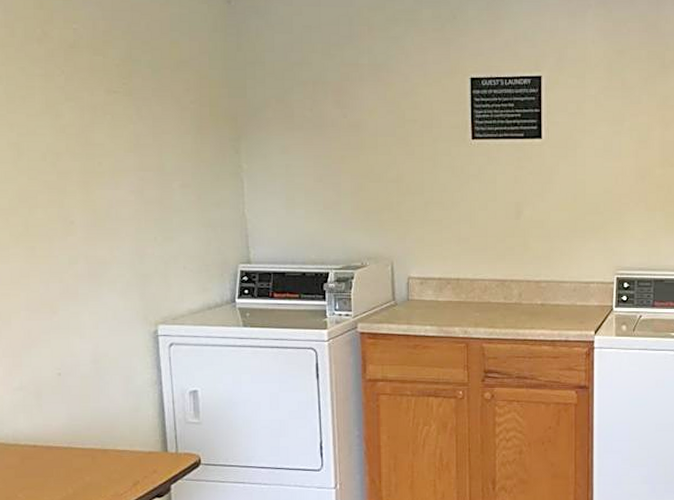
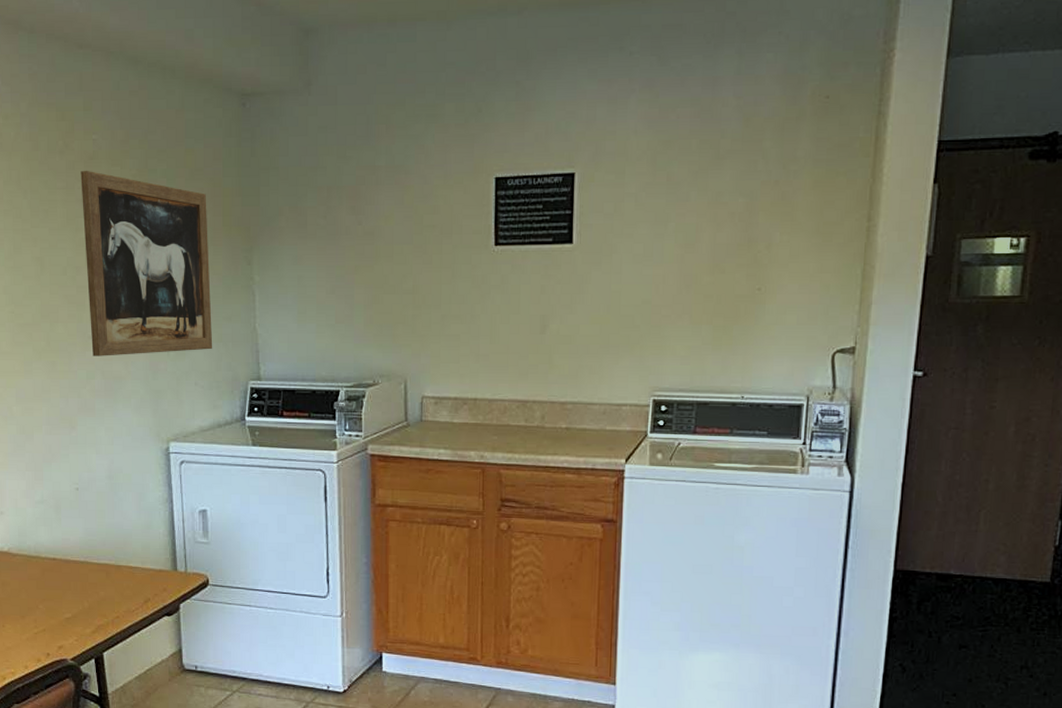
wall art: none [60,58,202,241] -> present [80,170,213,356]

